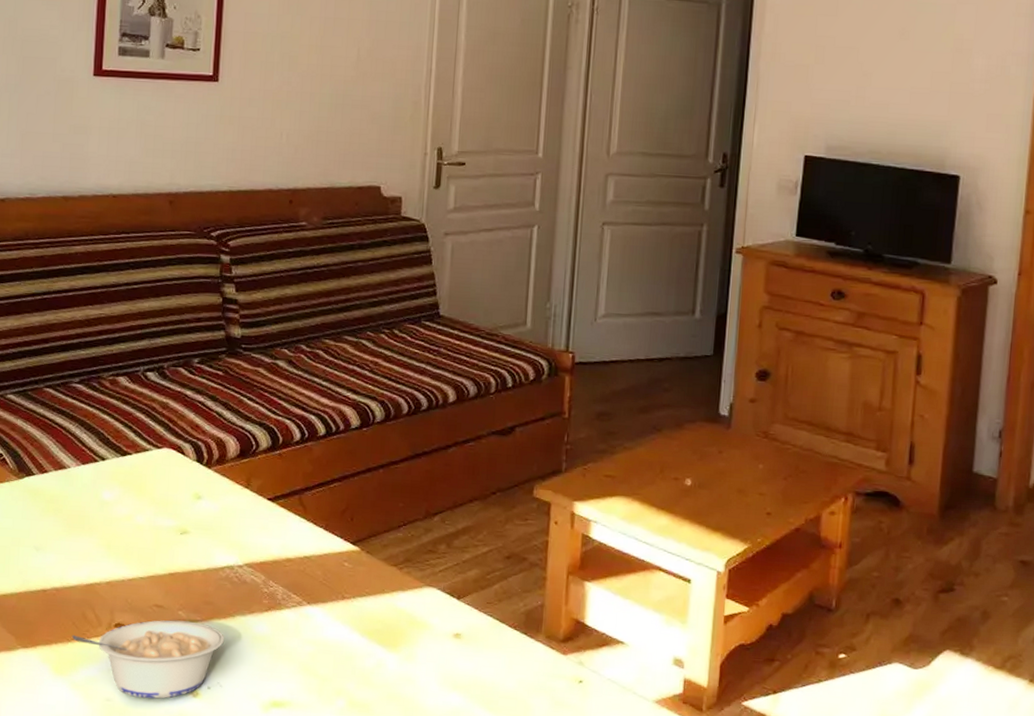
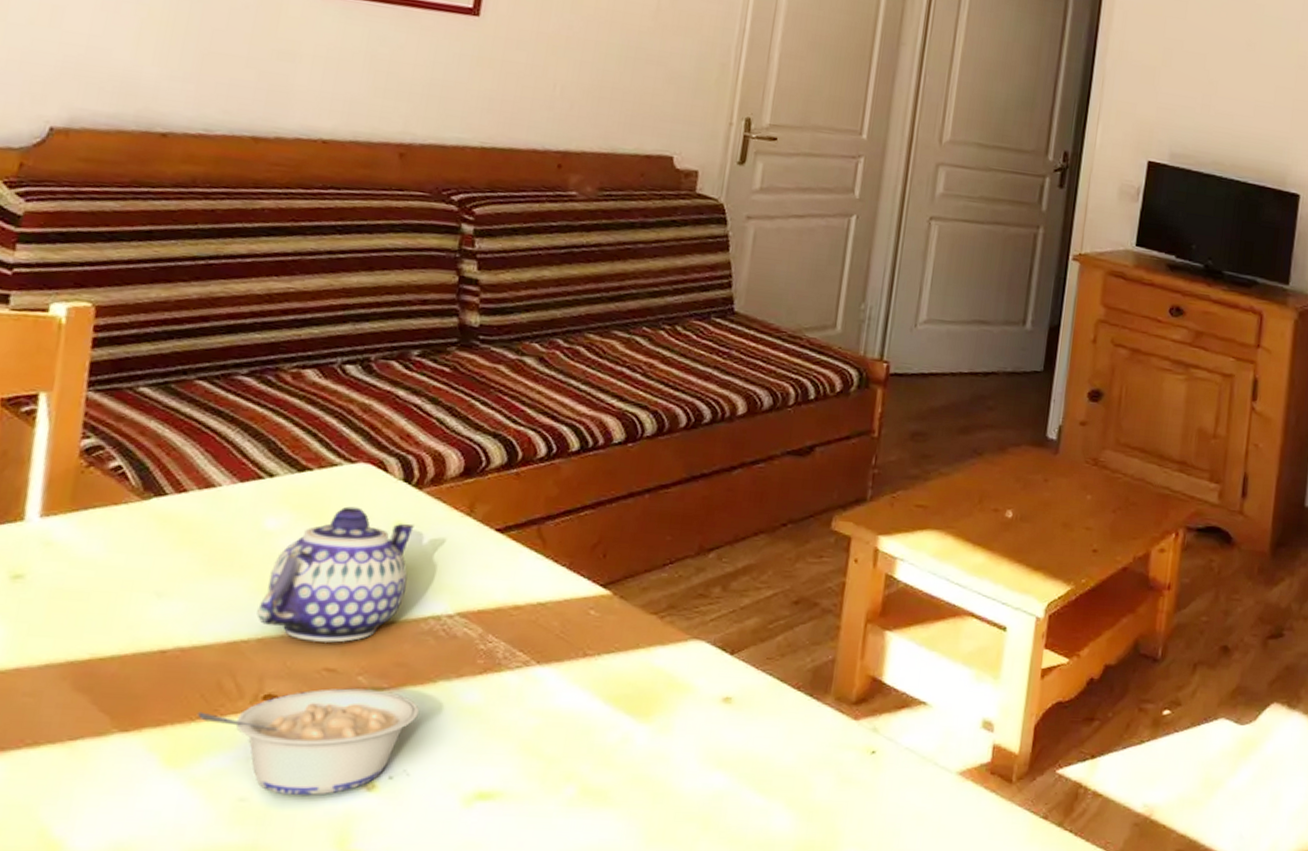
teapot: none [104,482,208,586] -> present [256,506,415,643]

